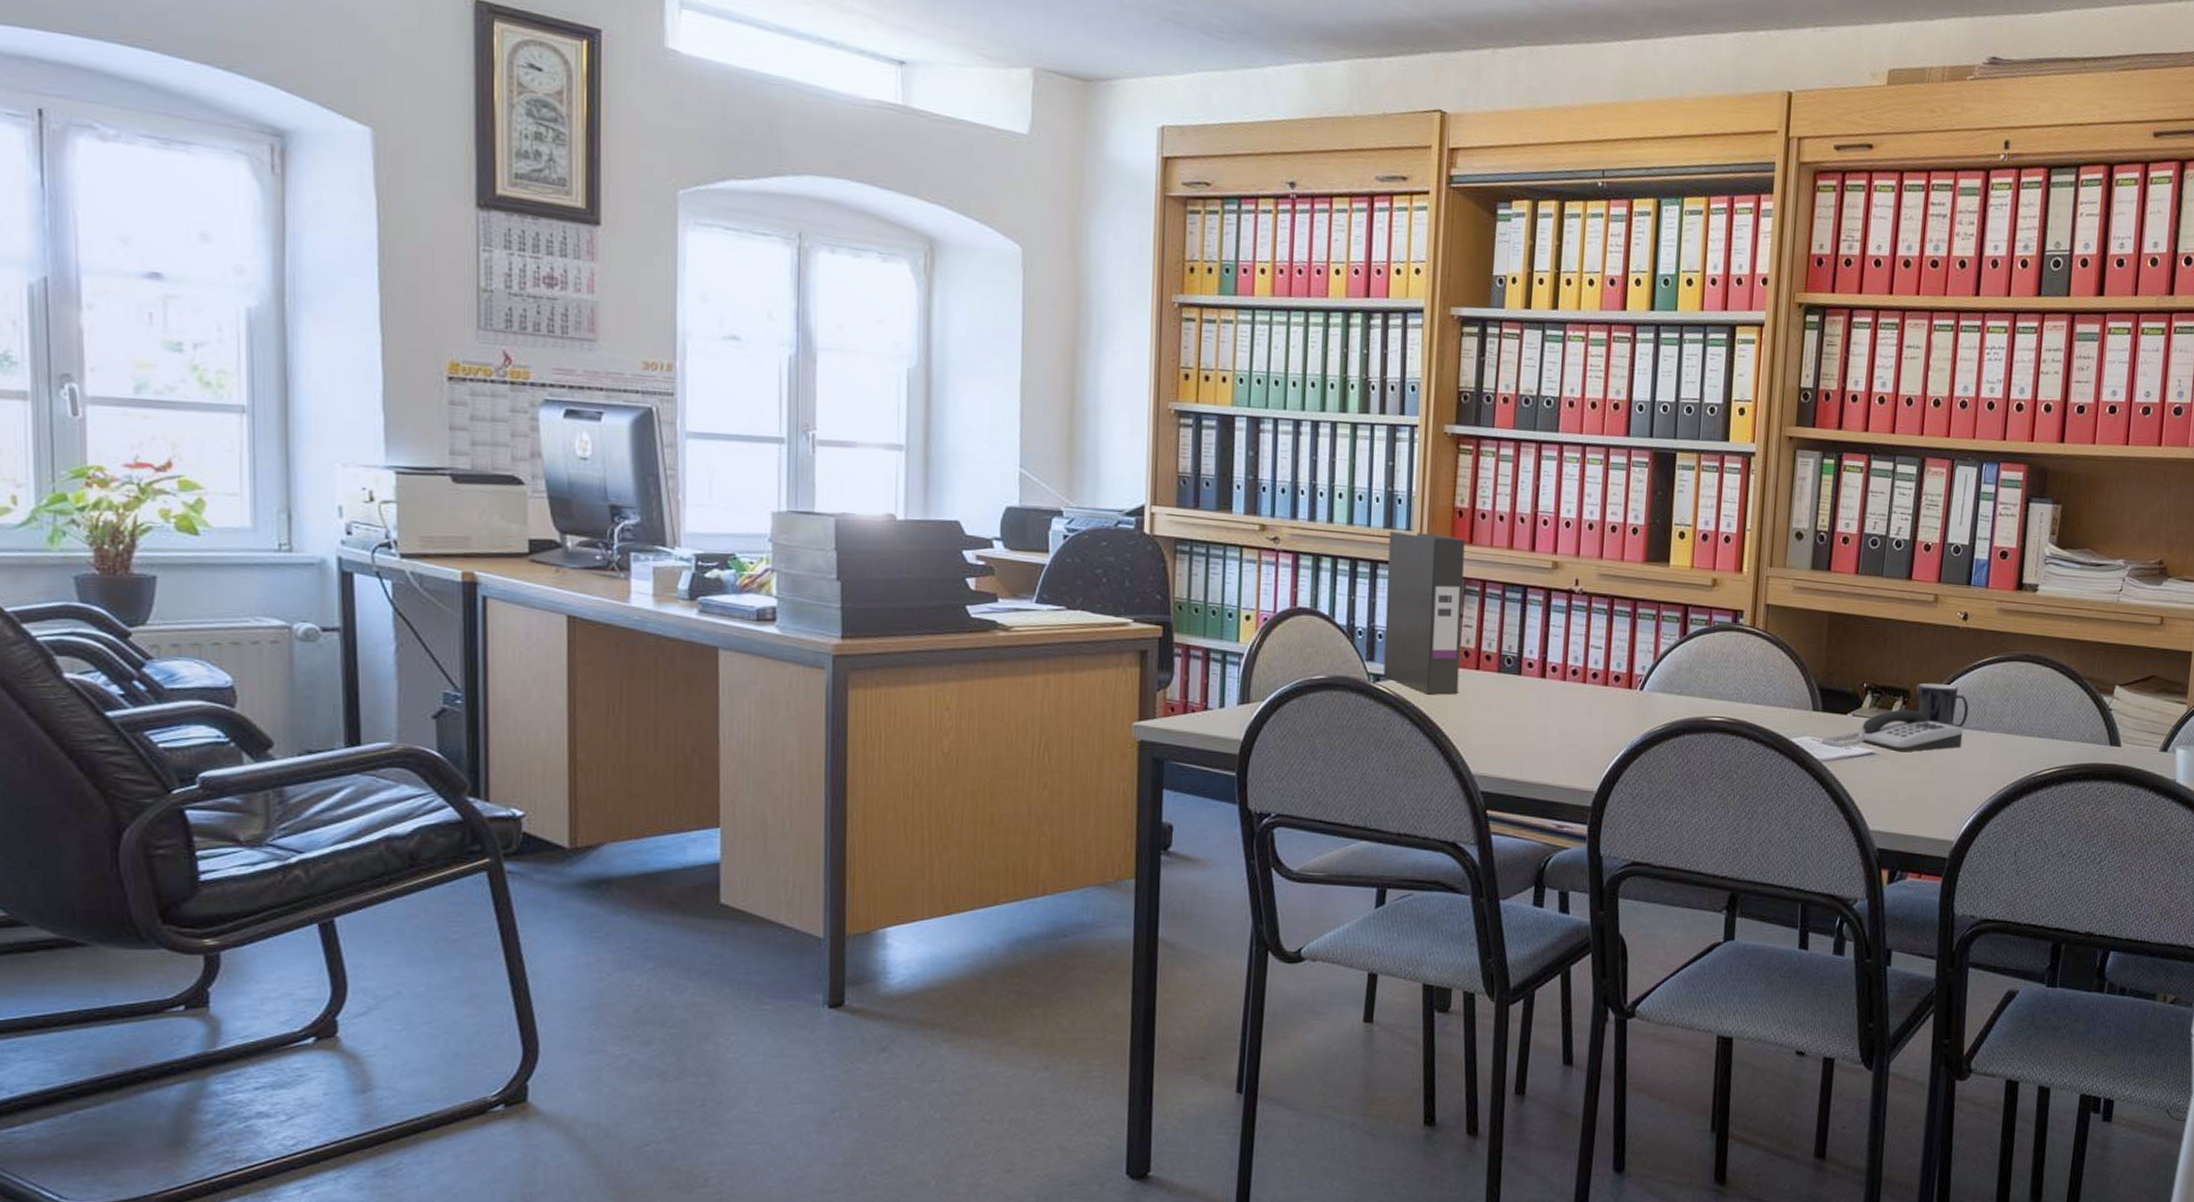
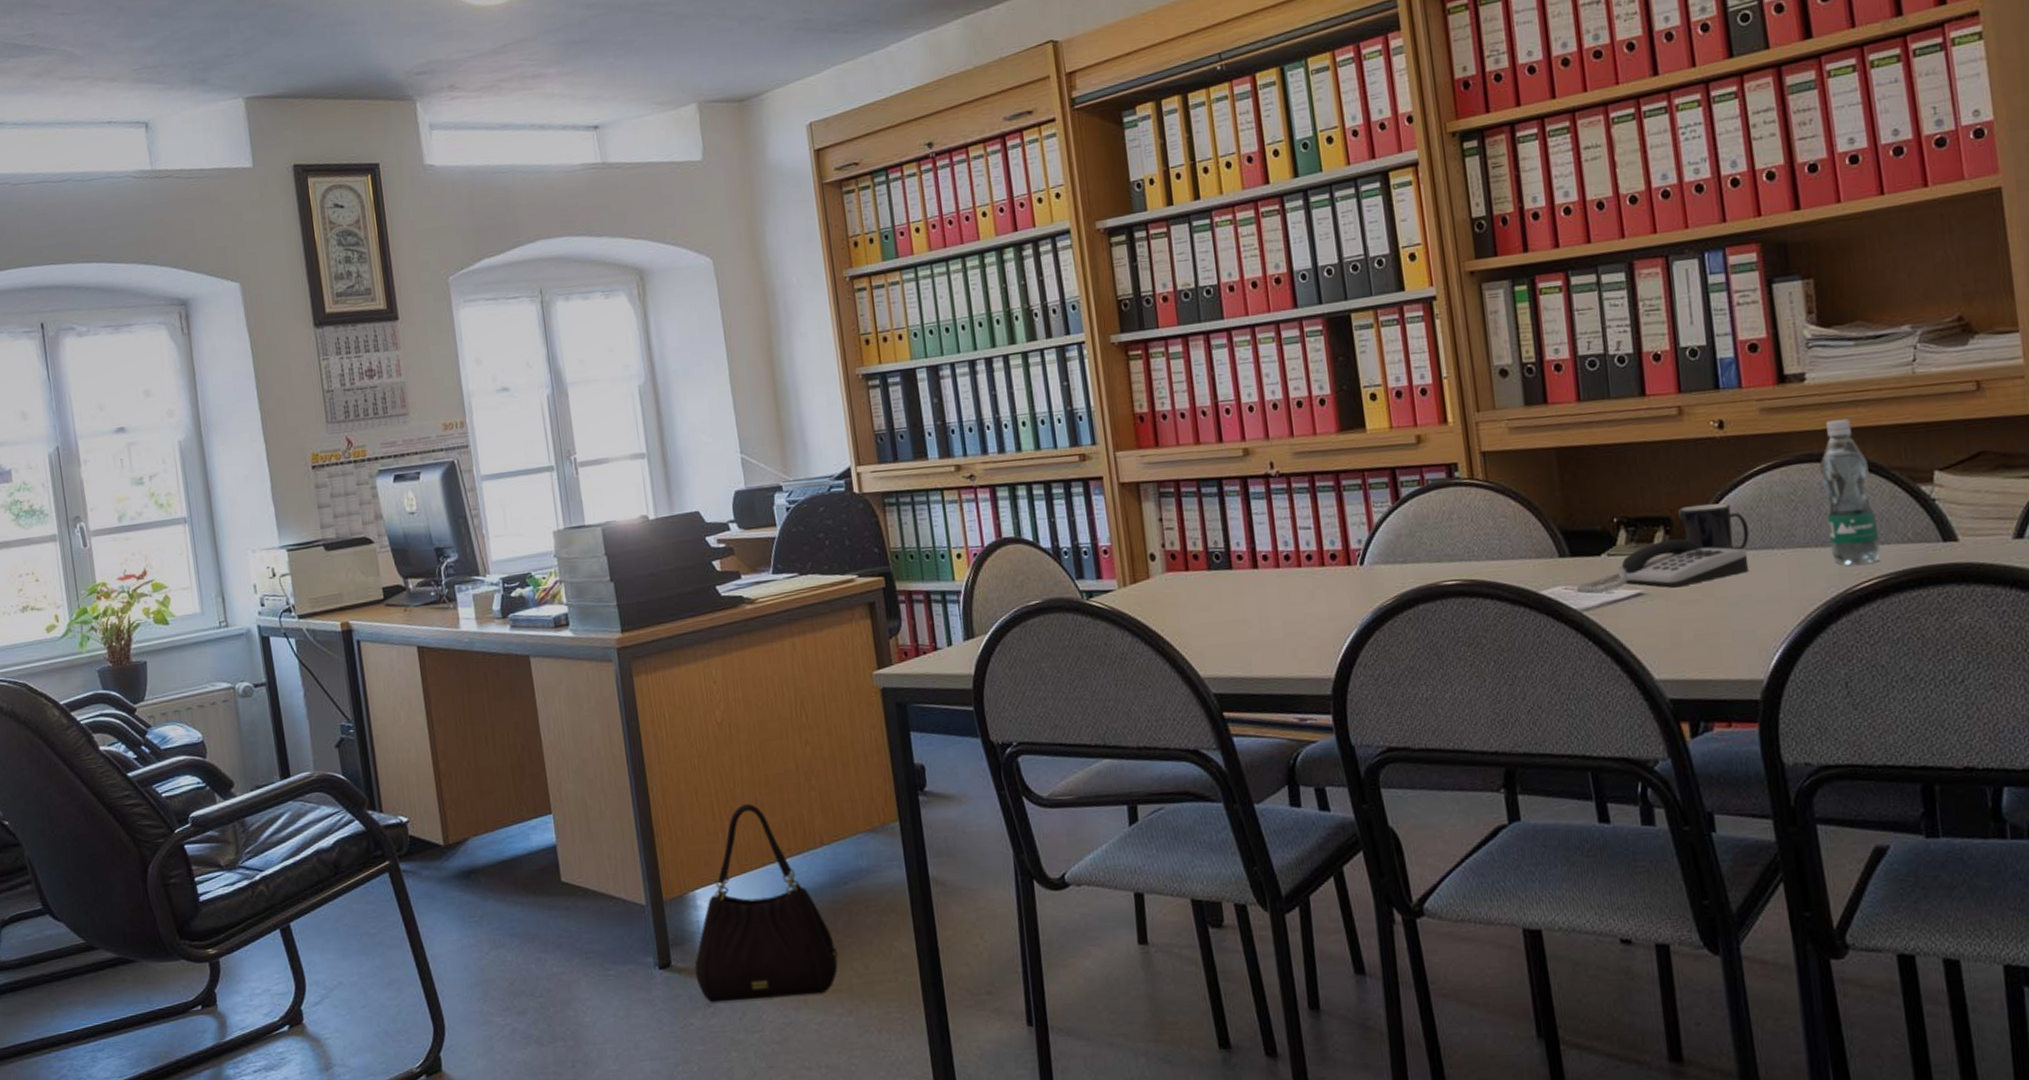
handbag: none [871,843,1045,1048] -> present [693,804,840,1003]
binder: present [1383,531,1465,696] -> none [1076,443,1172,604]
bottle: none [2027,629,2070,756] -> present [1820,419,1881,567]

